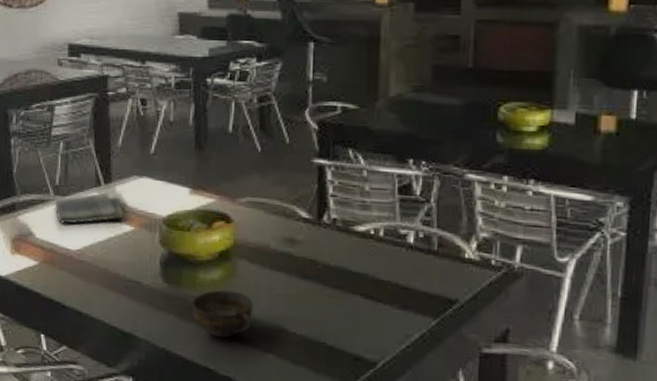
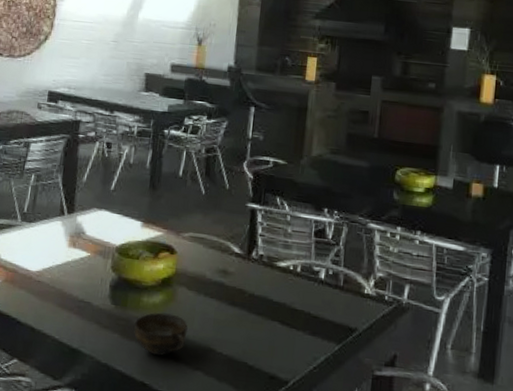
dish towel: present [54,192,123,224] -> none [20,221,82,248]

